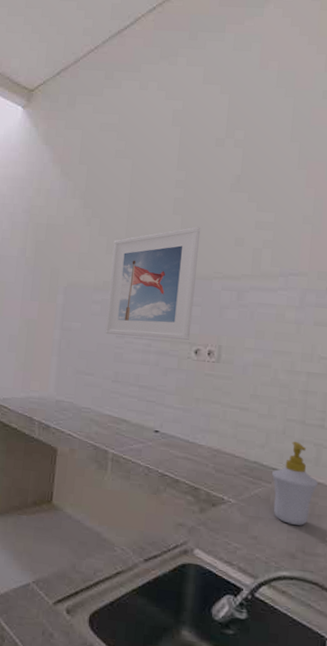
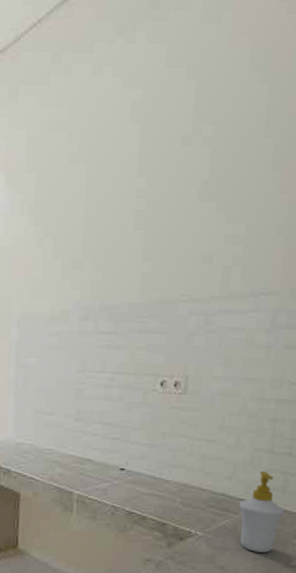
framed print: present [105,226,201,340] -> none [64,243,166,372]

